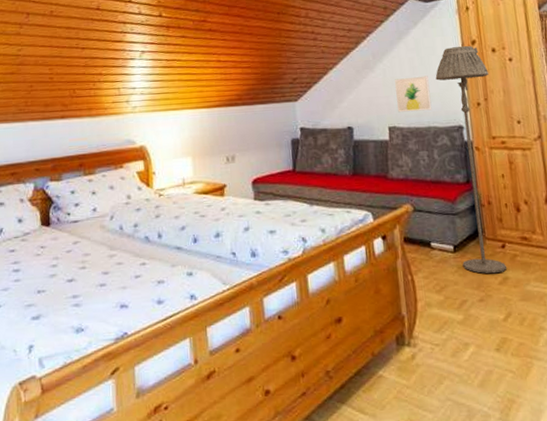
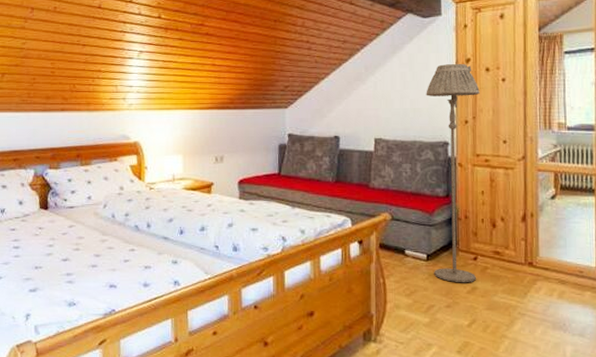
wall art: present [395,75,432,113] -> none [385,91,419,125]

